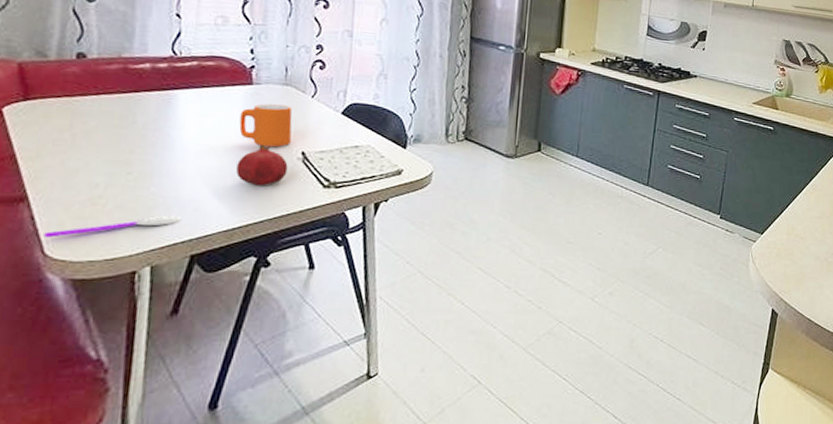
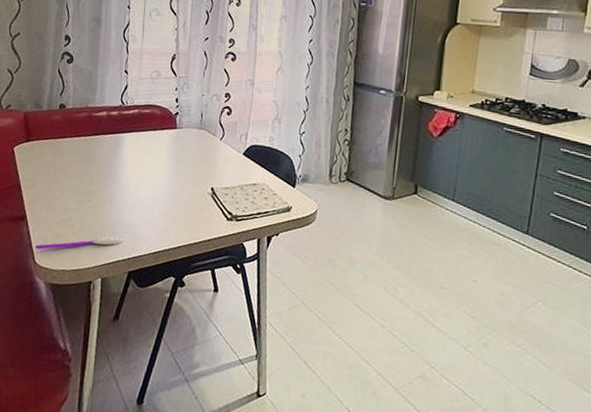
fruit: present [236,144,288,186] -> none [162,180,201,217]
mug: present [239,103,293,148] -> none [165,145,205,184]

